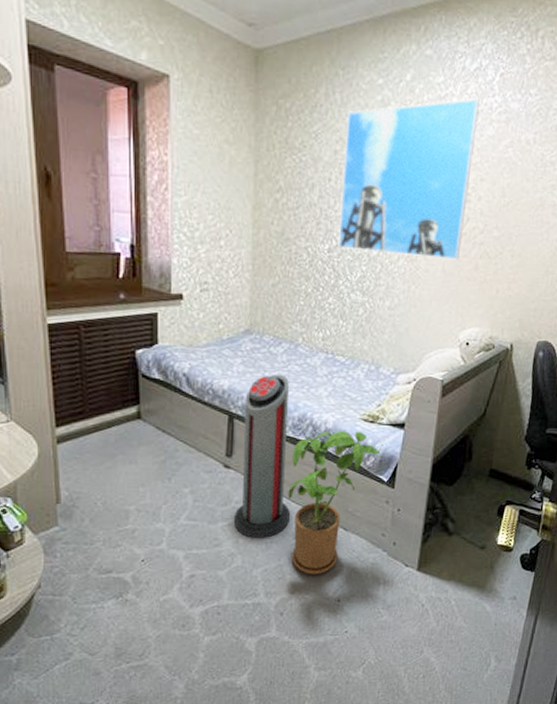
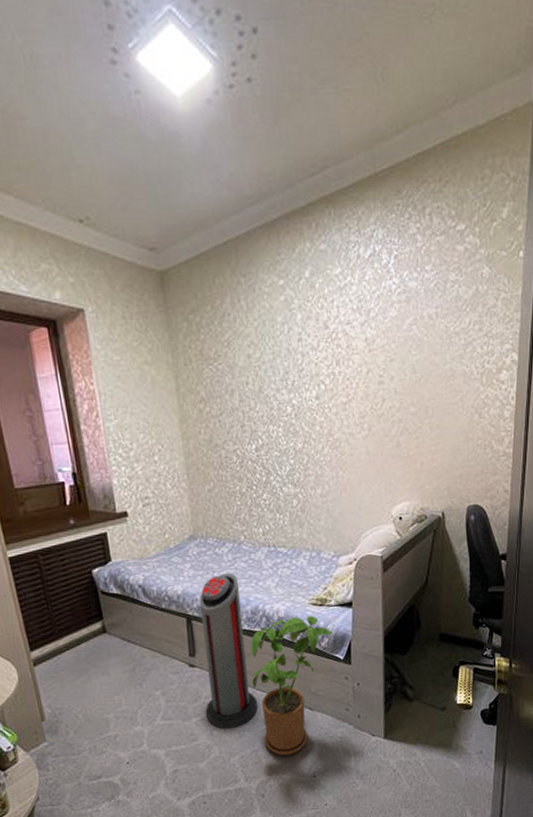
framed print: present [338,97,480,260] -> none [255,283,381,446]

